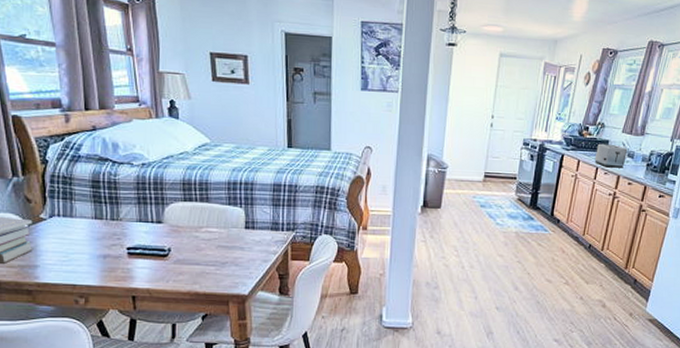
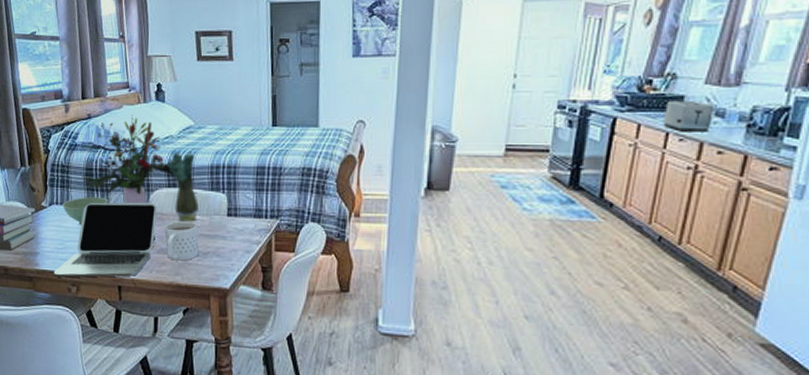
laptop: none [57,214,172,290] -> present [53,202,157,278]
bowl: none [65,209,118,238] -> present [62,196,108,226]
bouquet: none [87,129,191,217] -> present [81,114,175,204]
mug: none [181,232,217,271] -> present [164,220,199,261]
vase: none [183,166,217,234] -> present [167,150,200,222]

